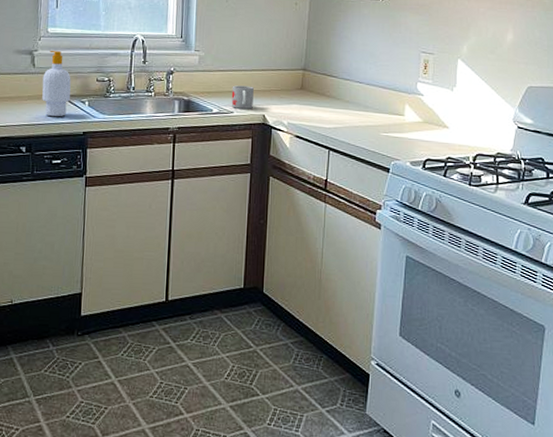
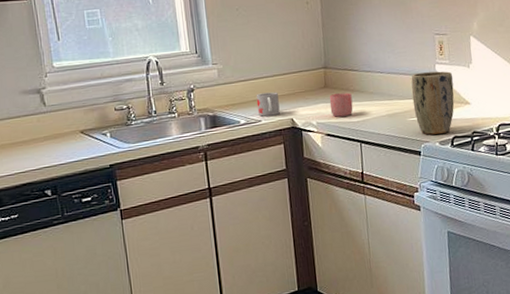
soap bottle: present [42,51,71,117] -> none [56,85,91,155]
mug: none [303,96,327,121] -> present [329,92,353,117]
plant pot: none [388,89,433,154] -> present [411,71,455,135]

